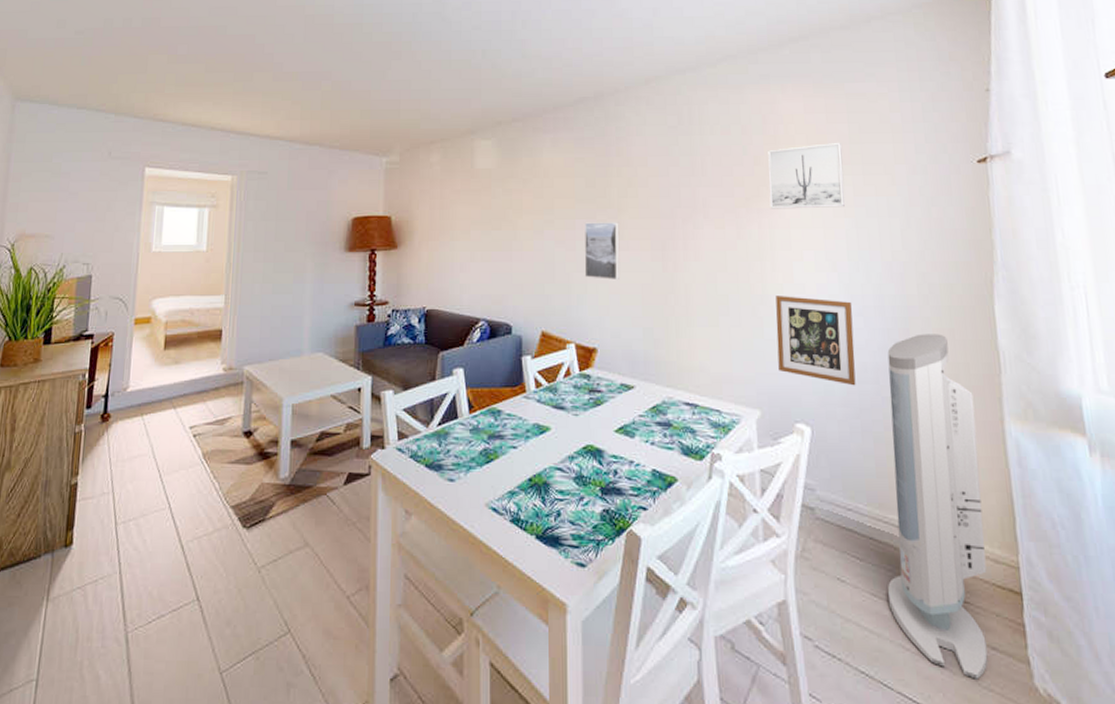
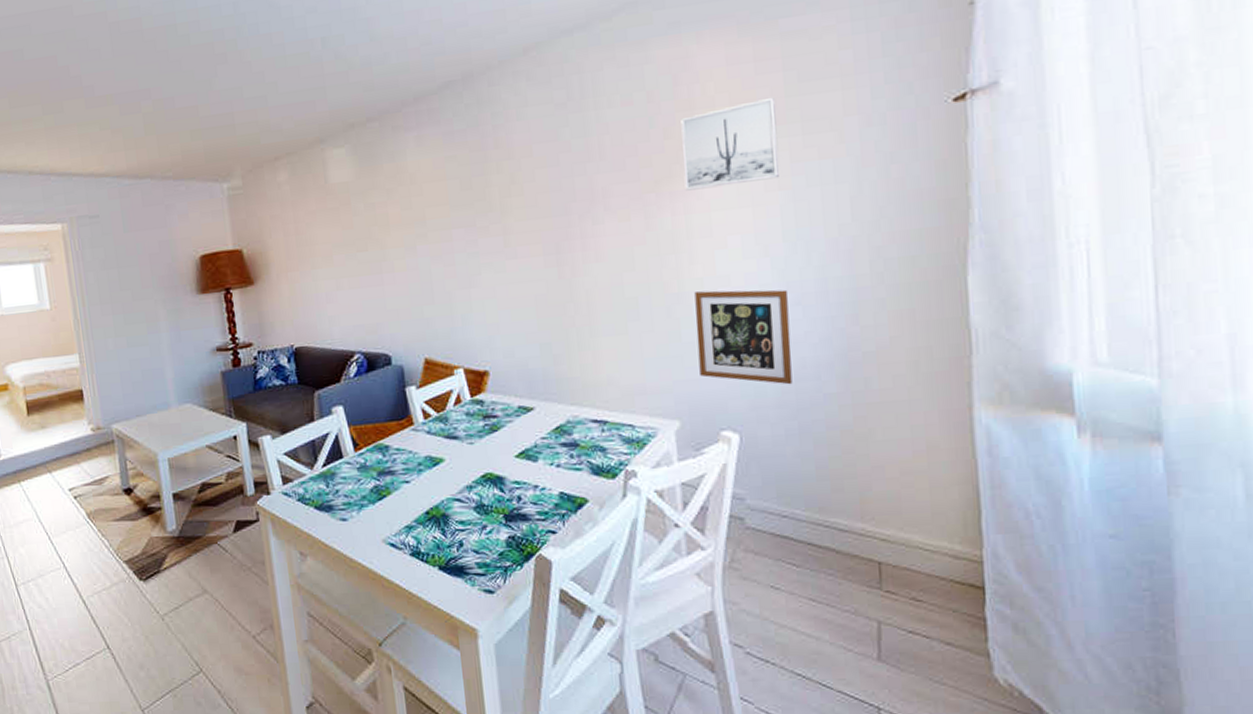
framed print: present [584,222,620,279] -> none [463,227,509,295]
air purifier: present [887,334,988,680] -> none [827,316,944,675]

